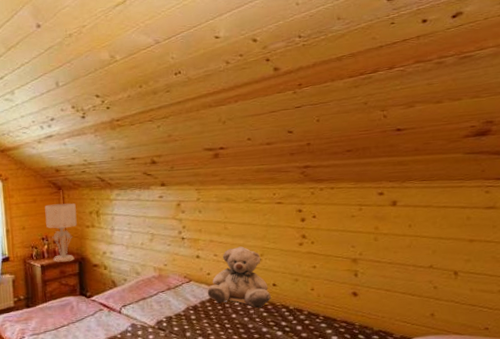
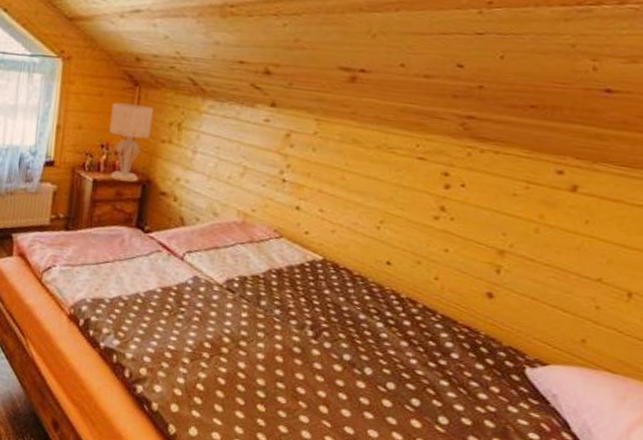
teddy bear: present [207,246,271,308] -> none [299,205,382,288]

